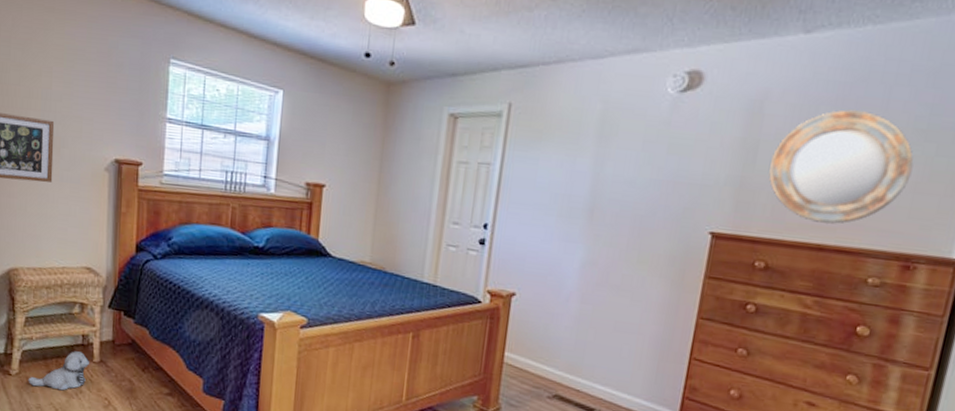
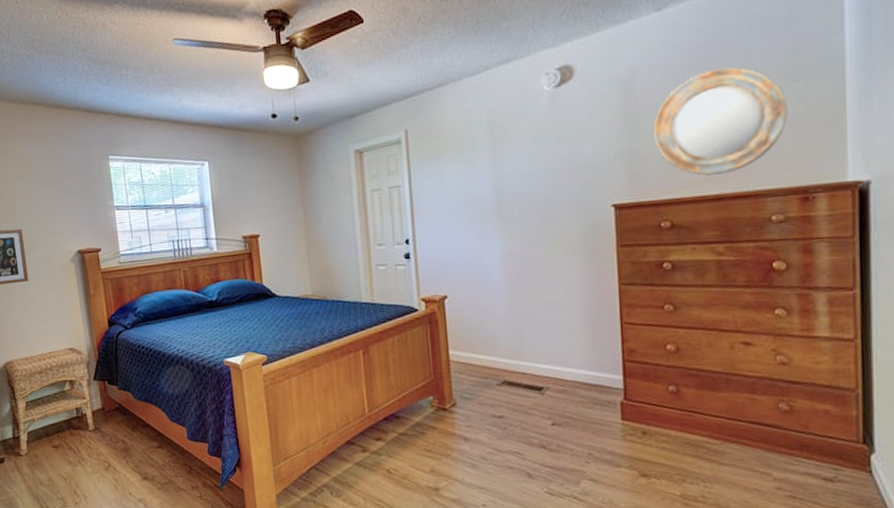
plush toy: present [28,351,90,391] -> none [36,424,87,462]

